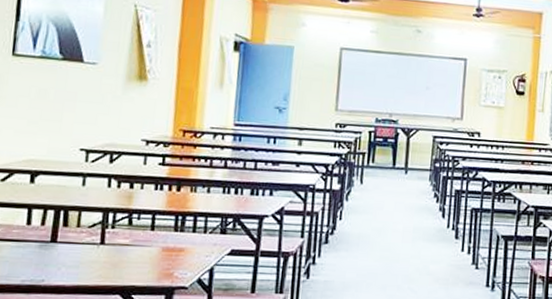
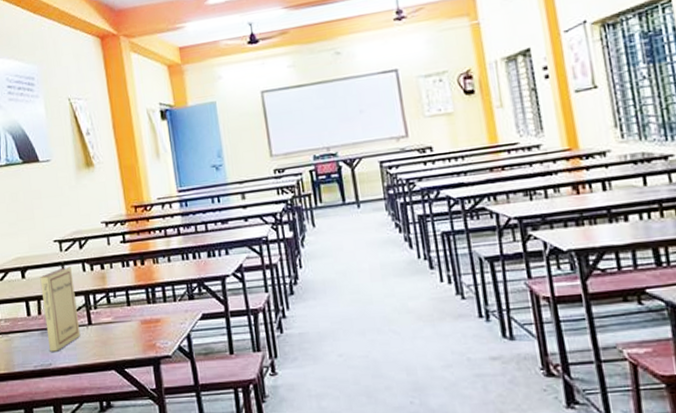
book: none [45,179,95,268] -> present [40,266,81,352]

